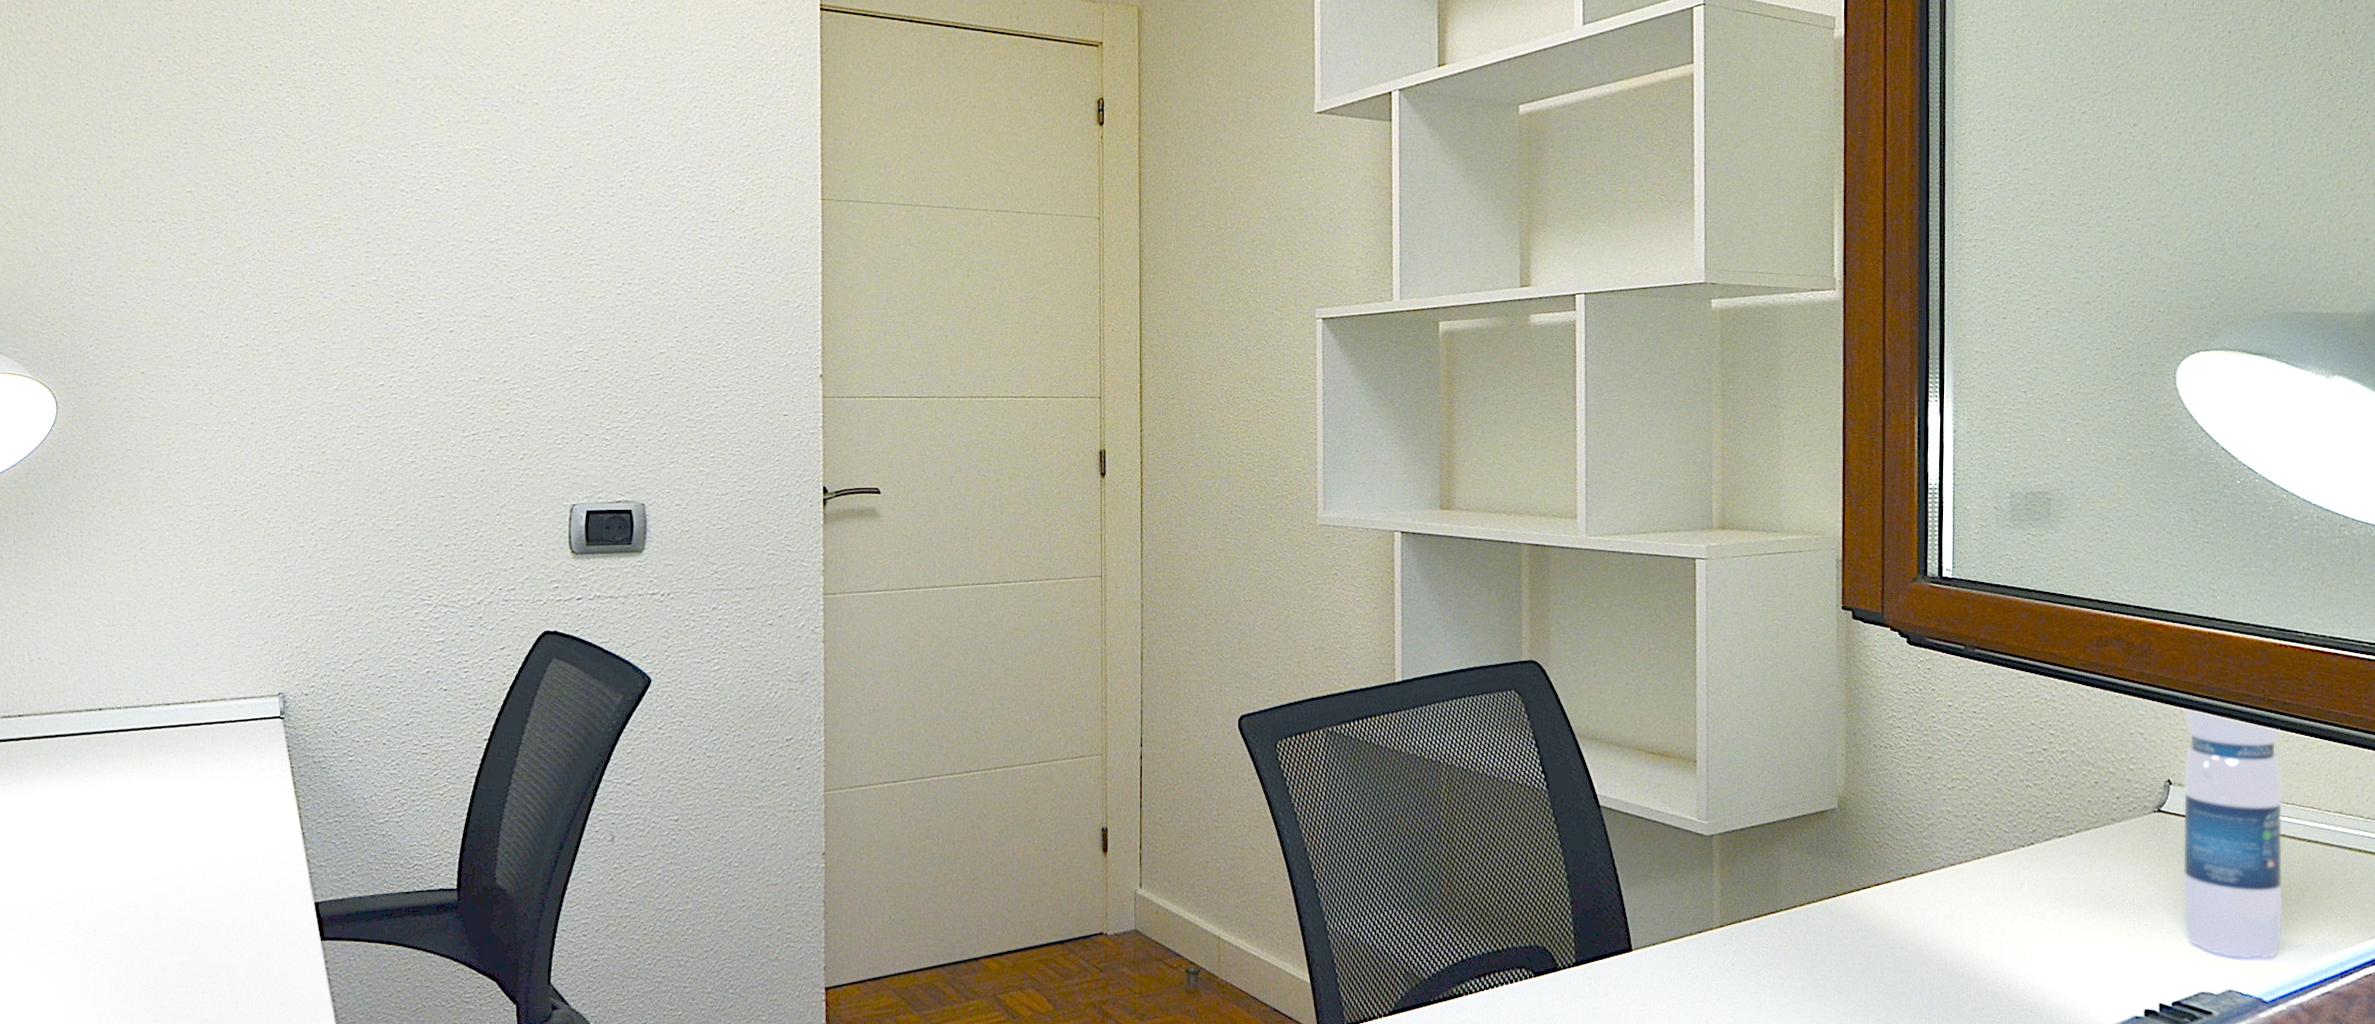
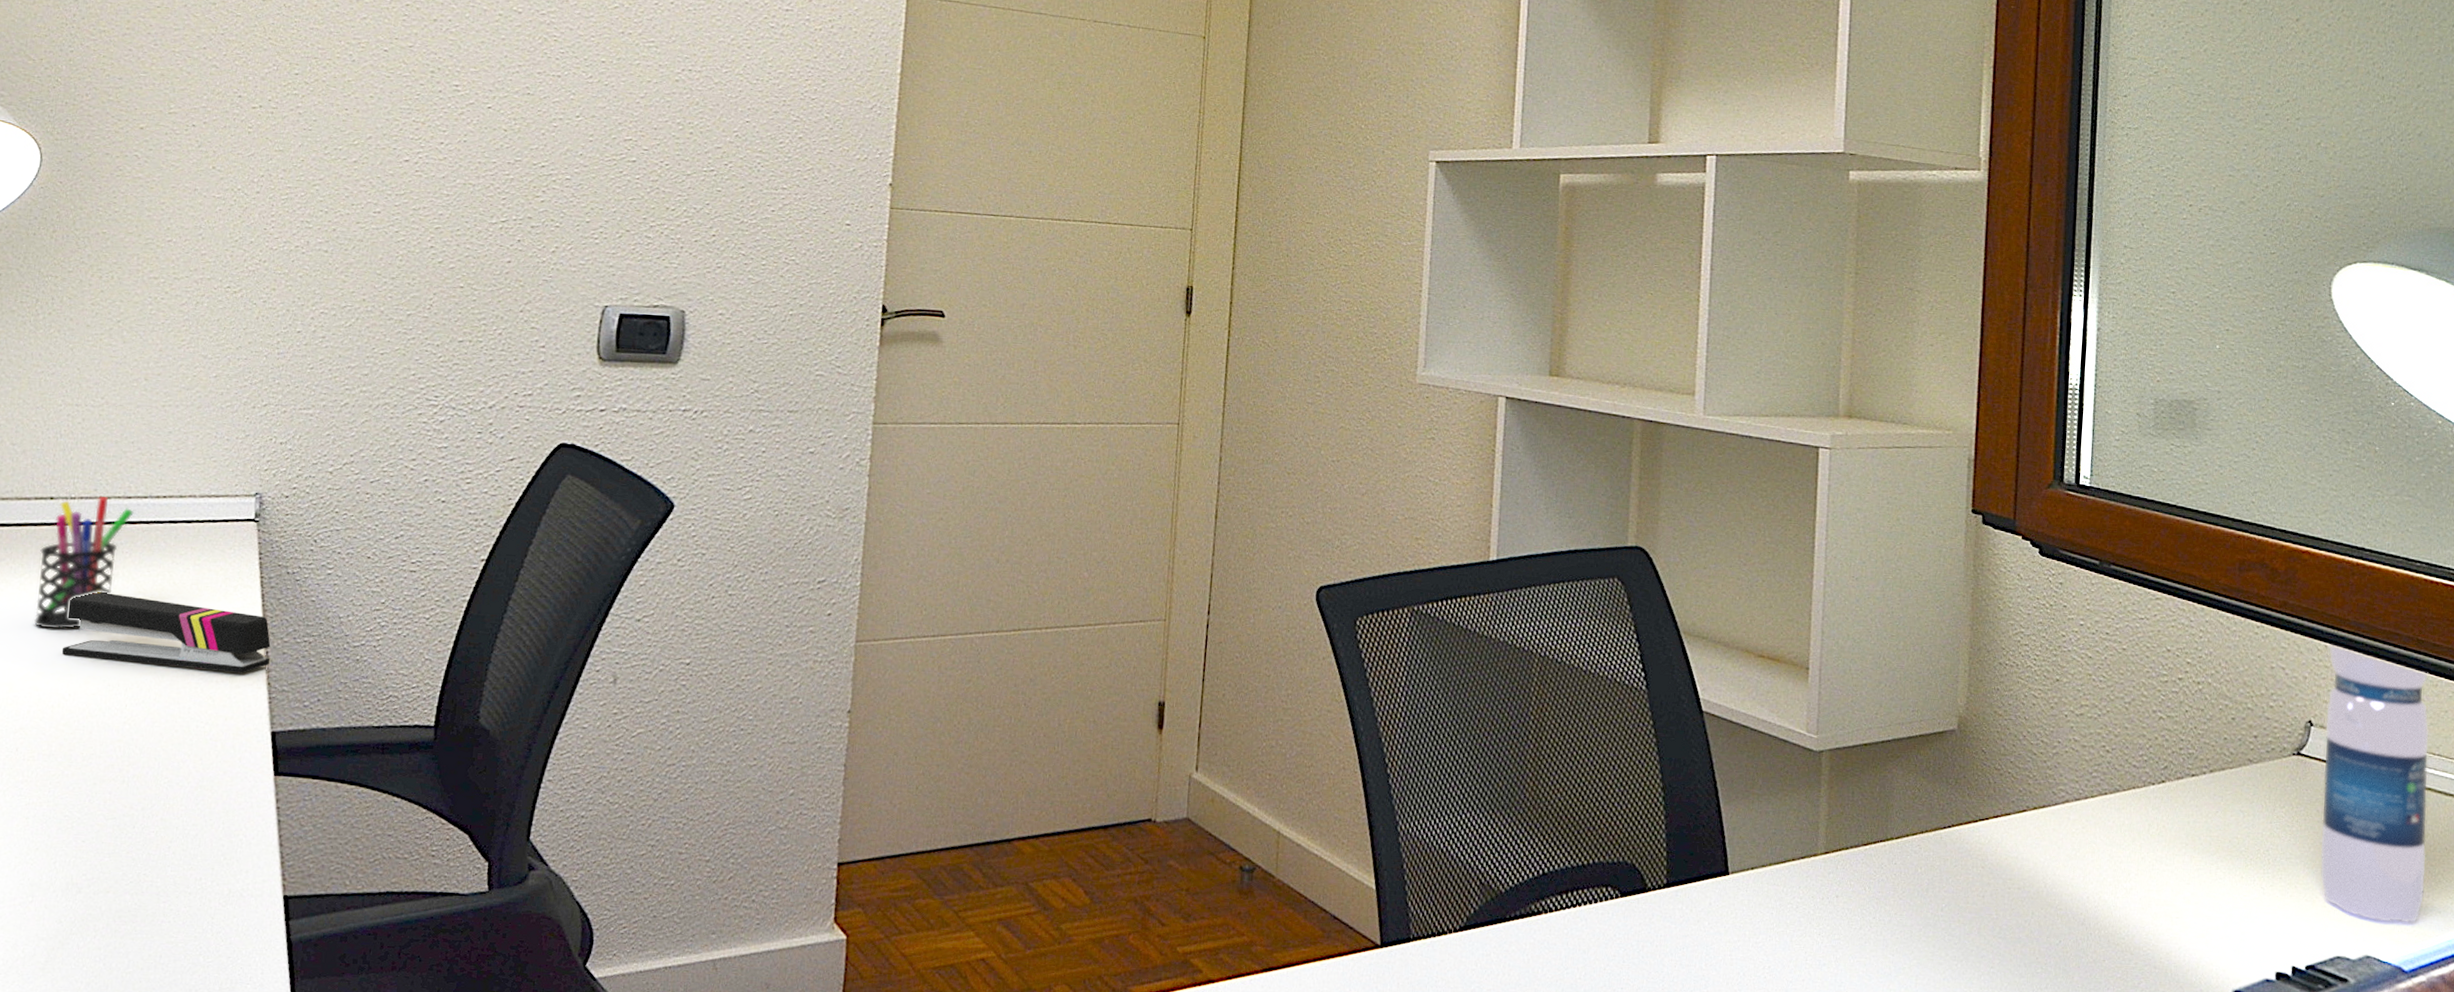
pen holder: none [95,704,174,824] -> present [33,495,134,630]
stapler: none [124,789,306,853] -> present [61,592,271,673]

